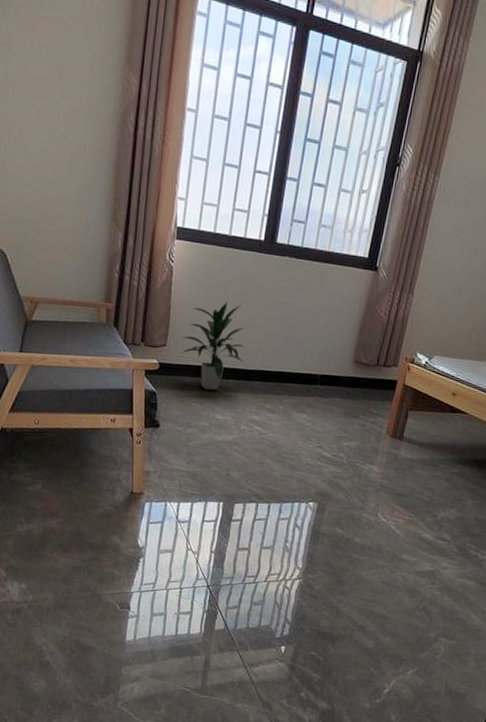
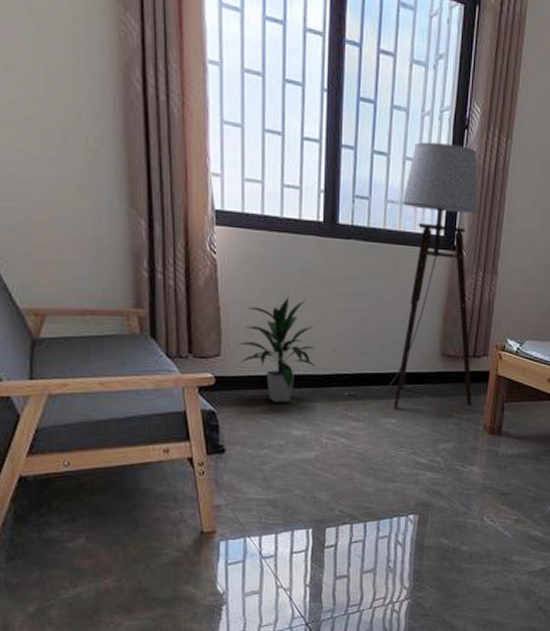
floor lamp: none [265,176,406,410] -> present [345,142,479,409]

